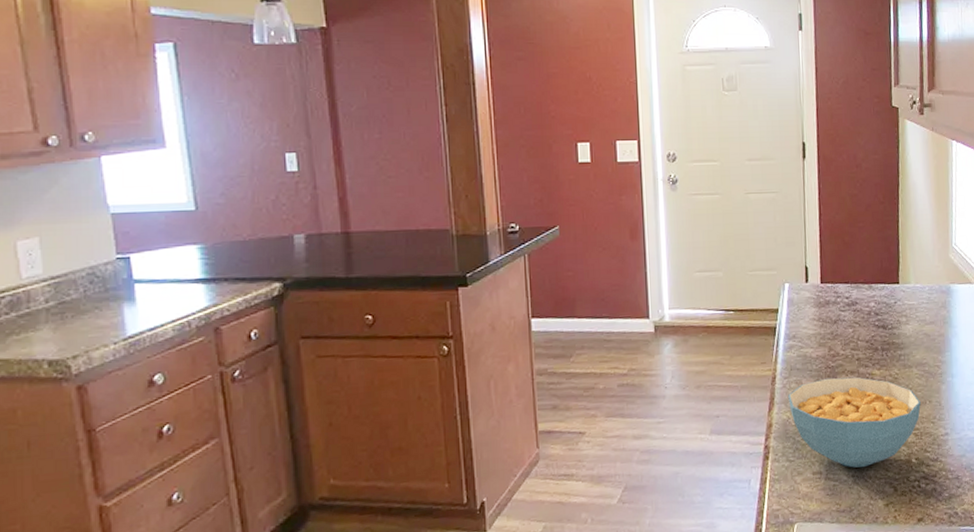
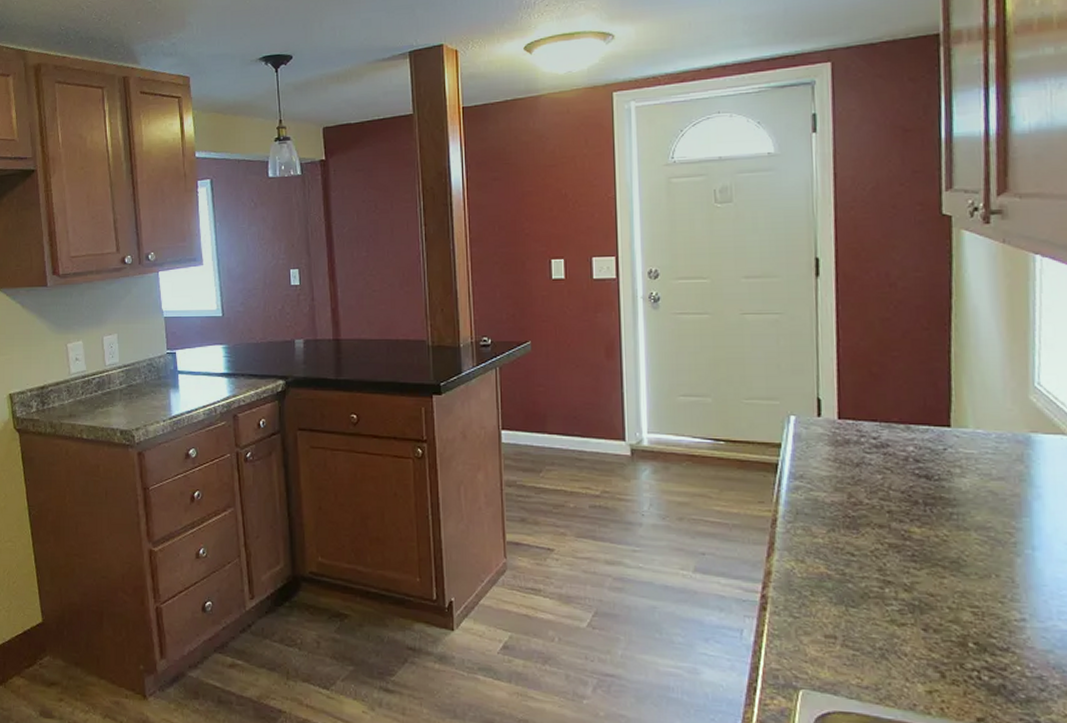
cereal bowl: present [788,377,921,468] -> none [793,529,983,641]

